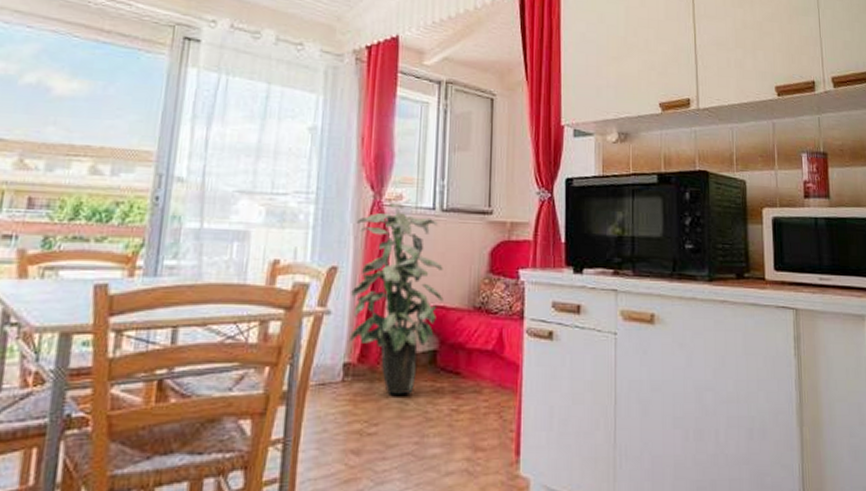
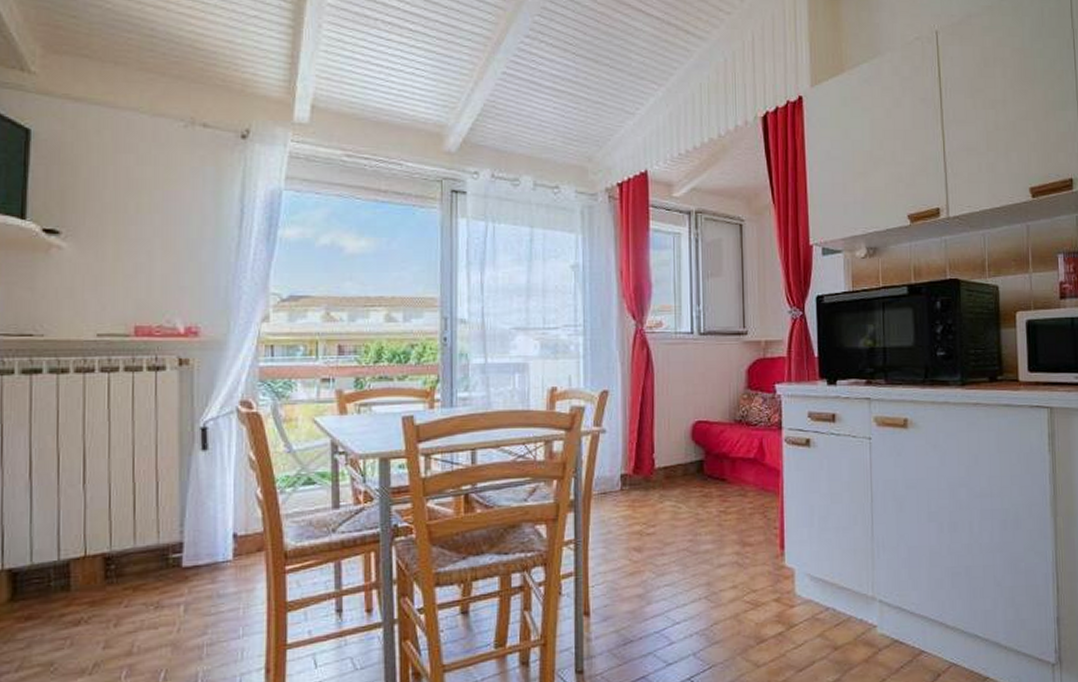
indoor plant: present [349,202,443,395] -> none [622,329,706,501]

